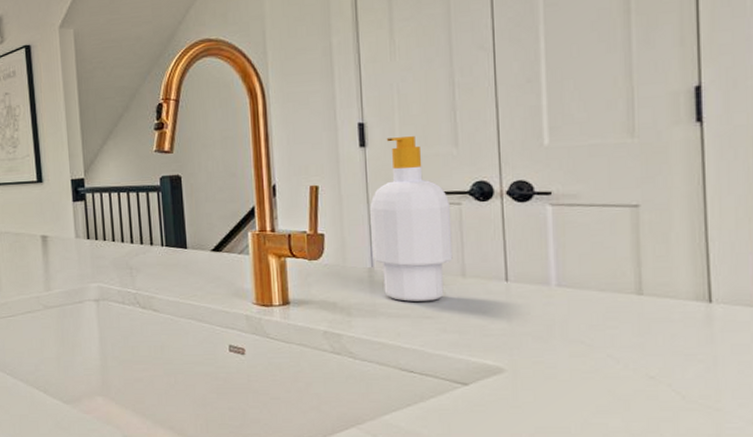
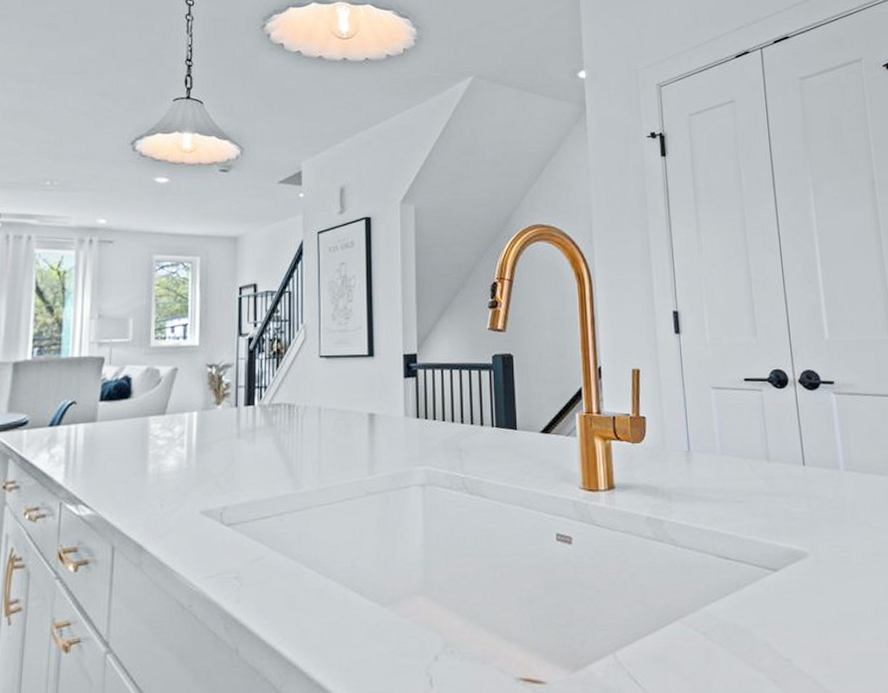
soap bottle: present [370,136,453,302] -> none [685,326,758,486]

